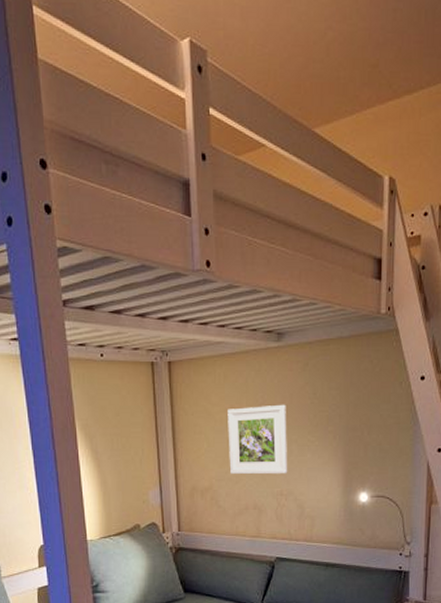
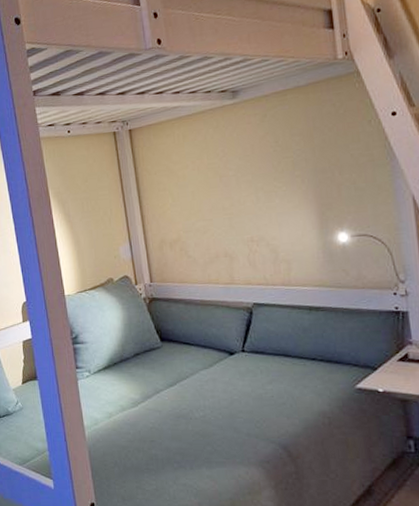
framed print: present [228,404,287,475] -> none [189,155,256,225]

